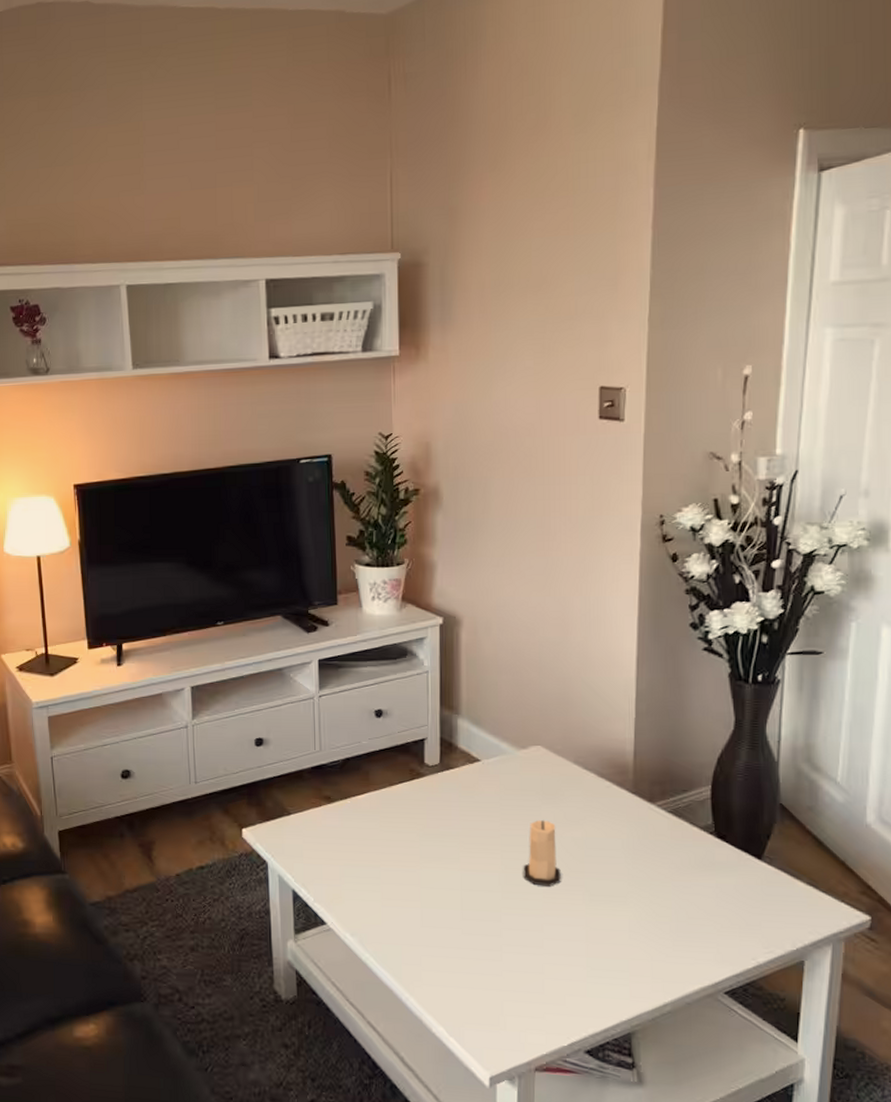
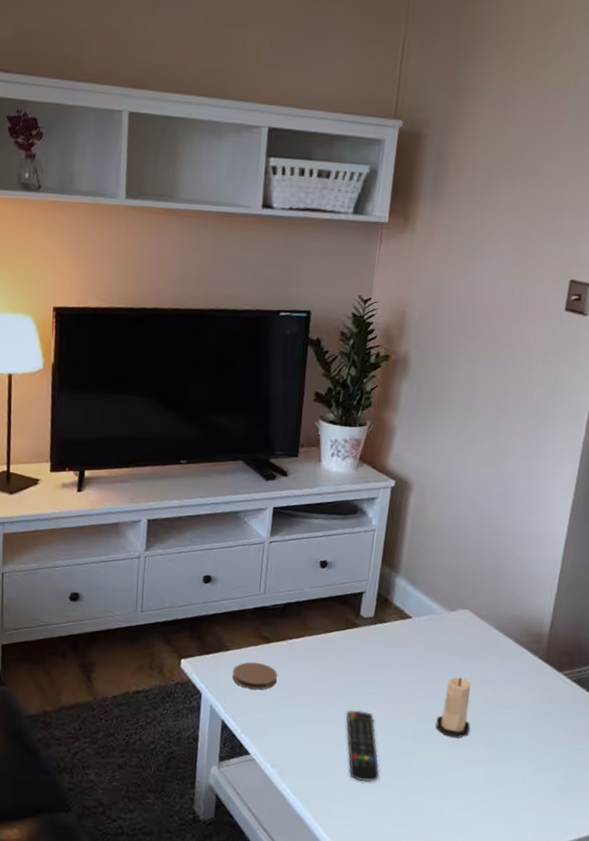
coaster: none [297,824,345,854] -> present [232,662,277,690]
remote control: none [424,866,469,944] -> present [346,710,380,782]

